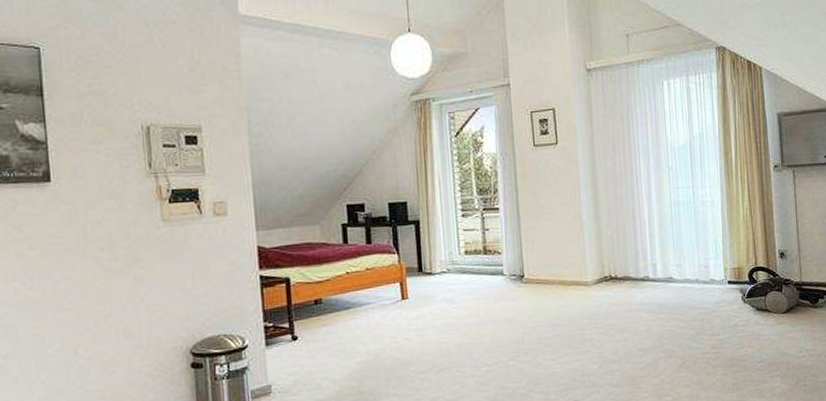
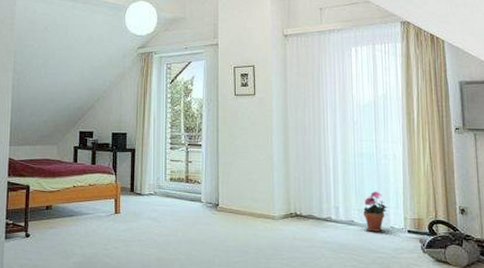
potted plant: none [682,242,707,287] -> present [363,191,387,232]

